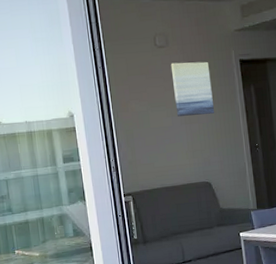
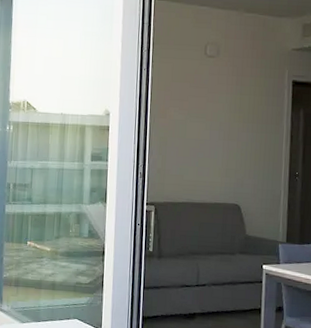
wall art: present [170,61,214,117] -> none [215,74,259,133]

